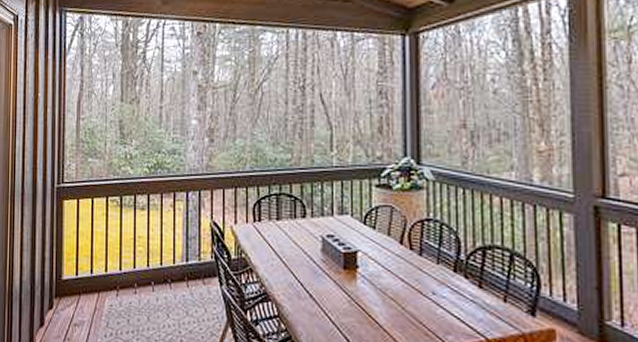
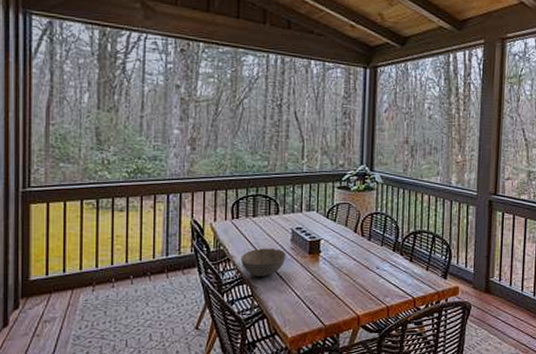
bowl: none [264,258,316,294] -> present [240,248,286,276]

